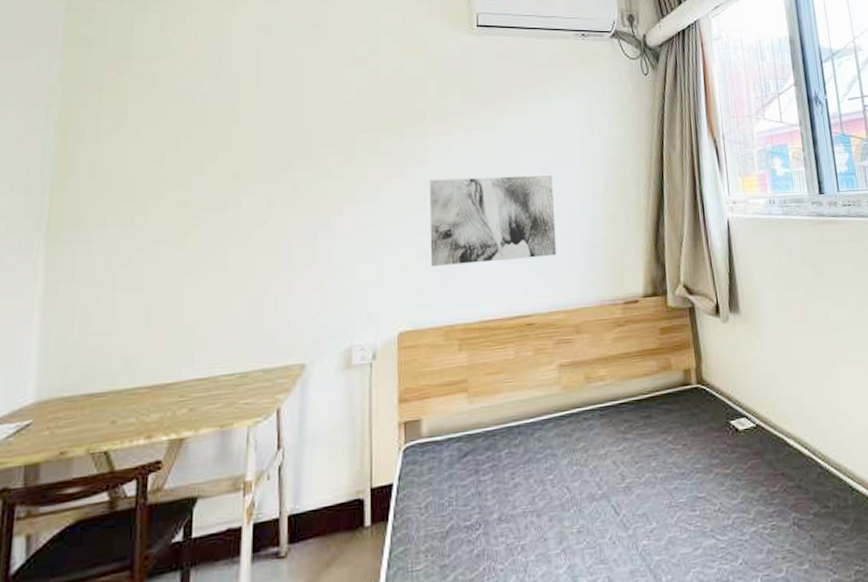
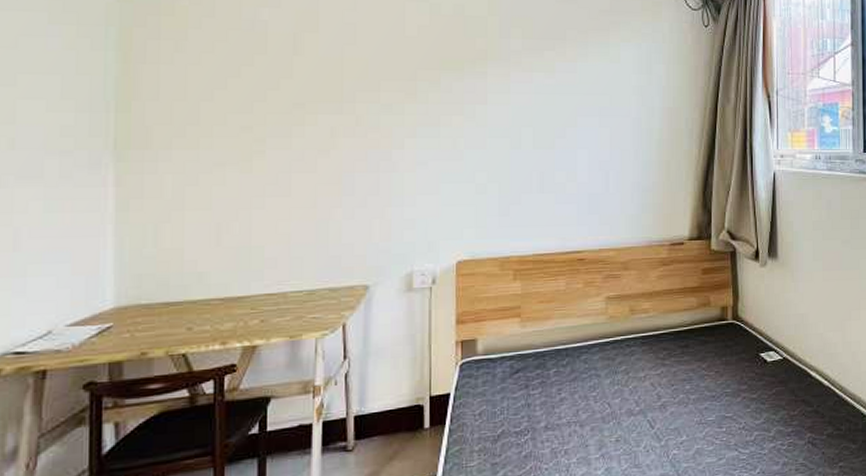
wall art: present [429,174,557,266] -> none [488,119,610,201]

